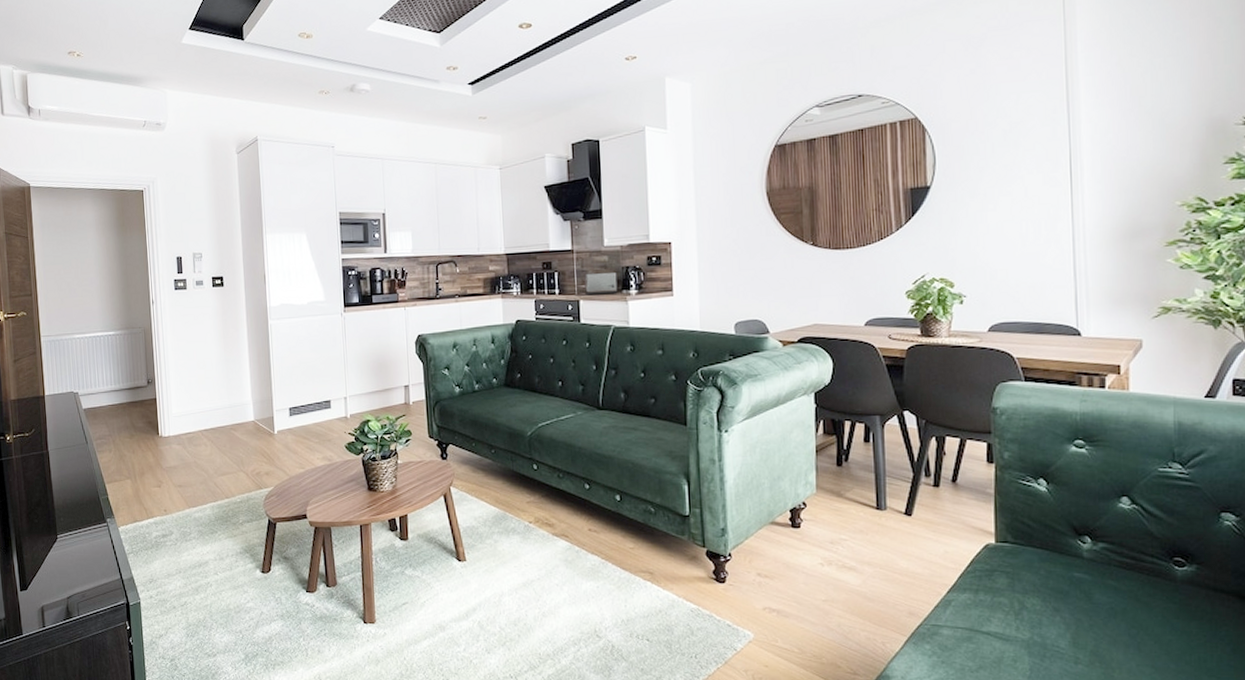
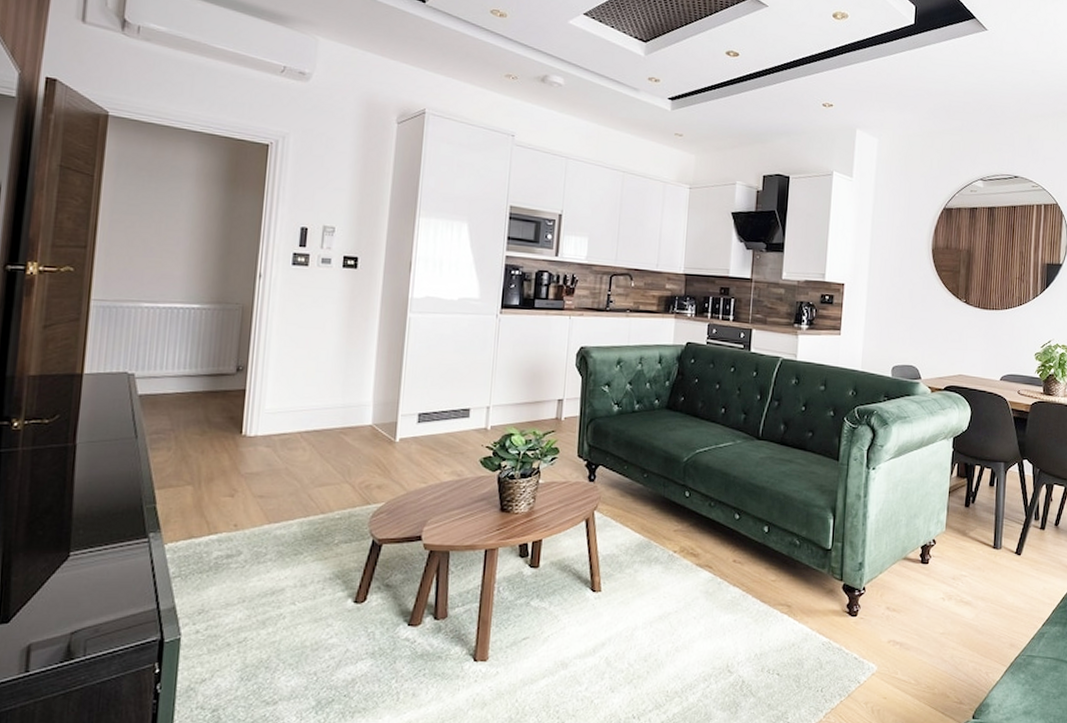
toaster: present [584,271,618,295] -> none [759,303,792,327]

